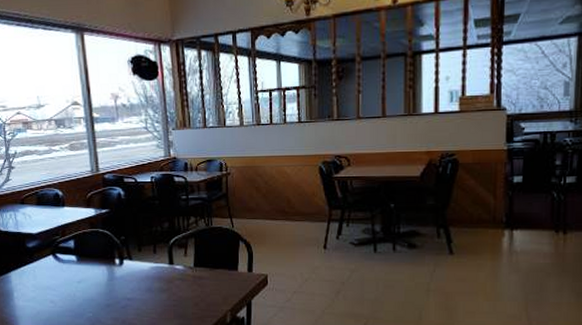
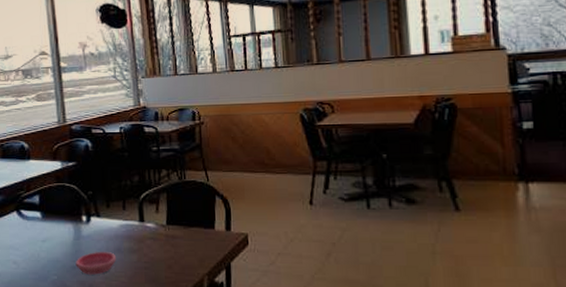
saucer: none [109,292,148,312] -> present [75,252,117,275]

